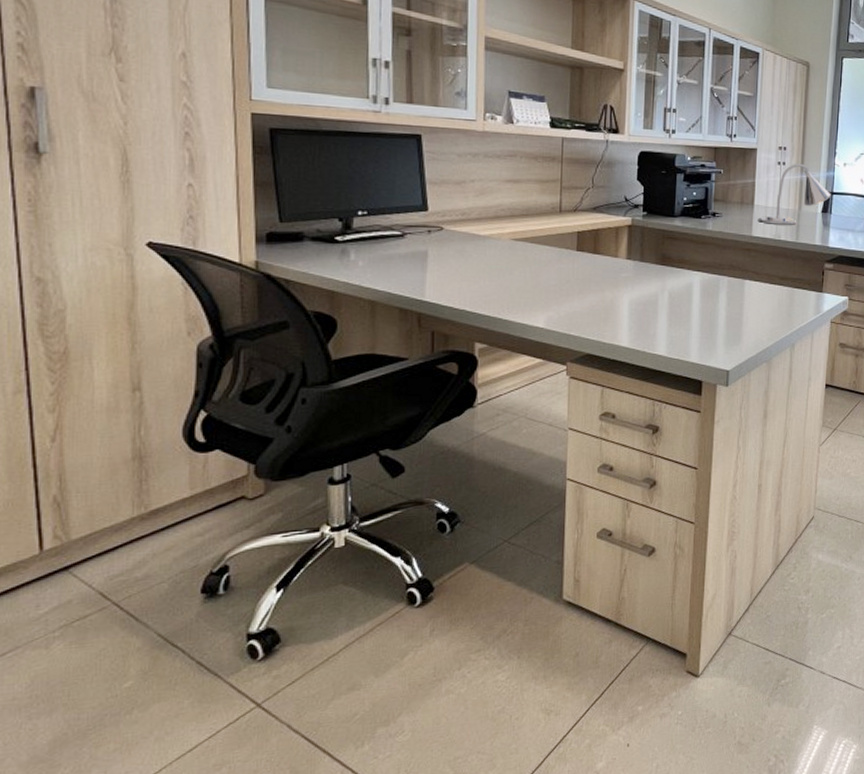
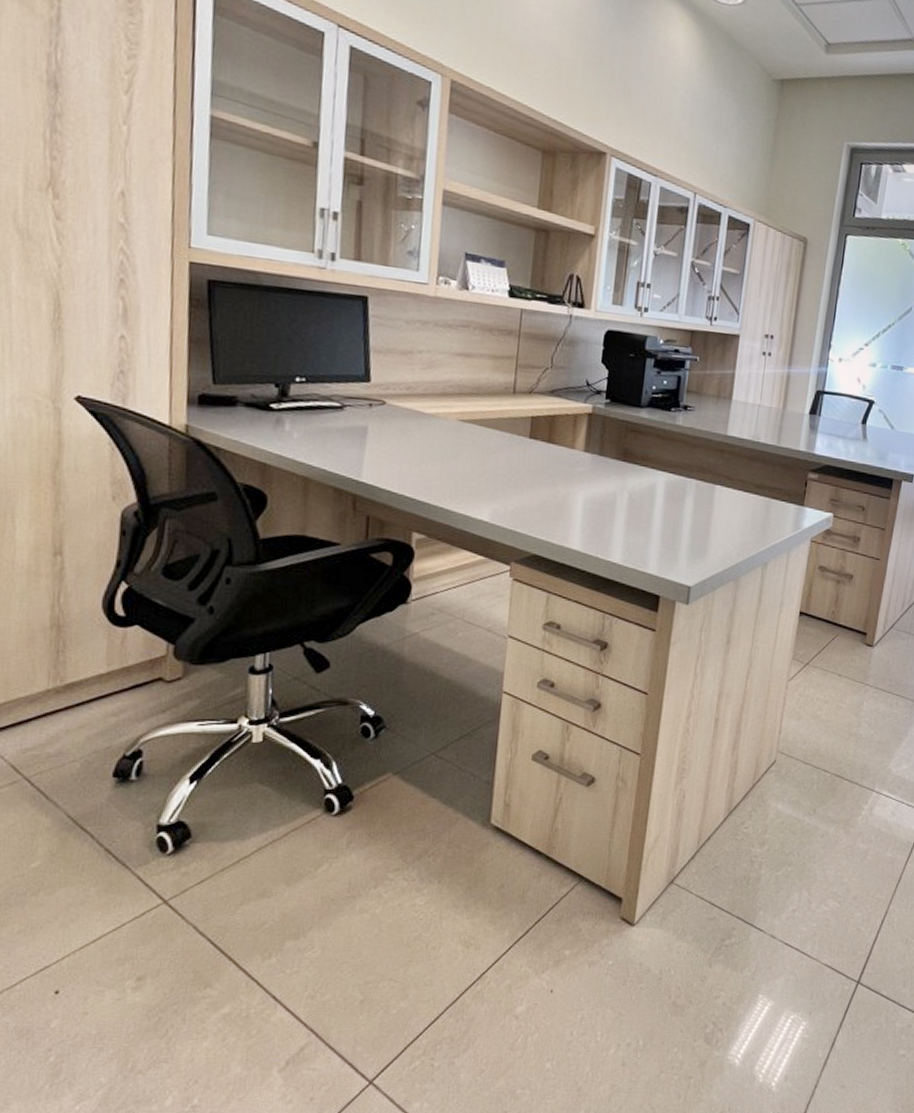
table lamp: present [758,163,831,225] -> none [735,354,822,426]

